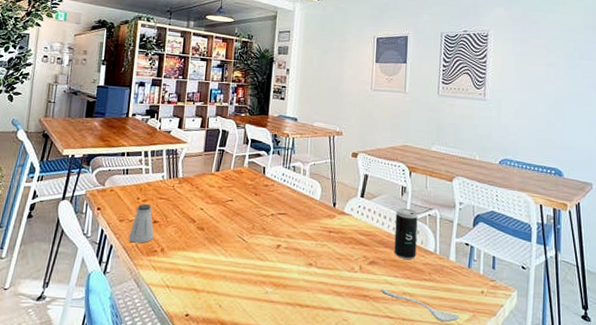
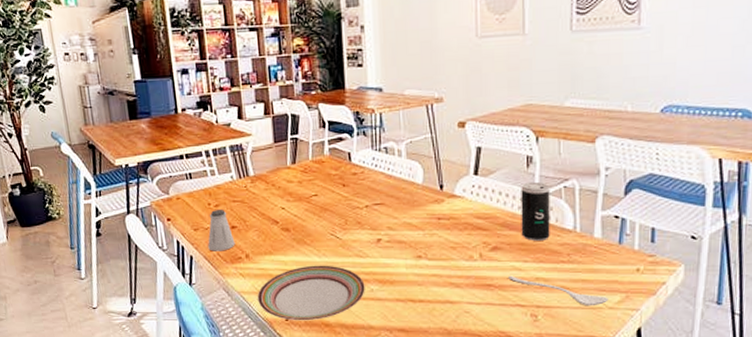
plate: none [163,264,261,318] -> present [257,265,365,321]

